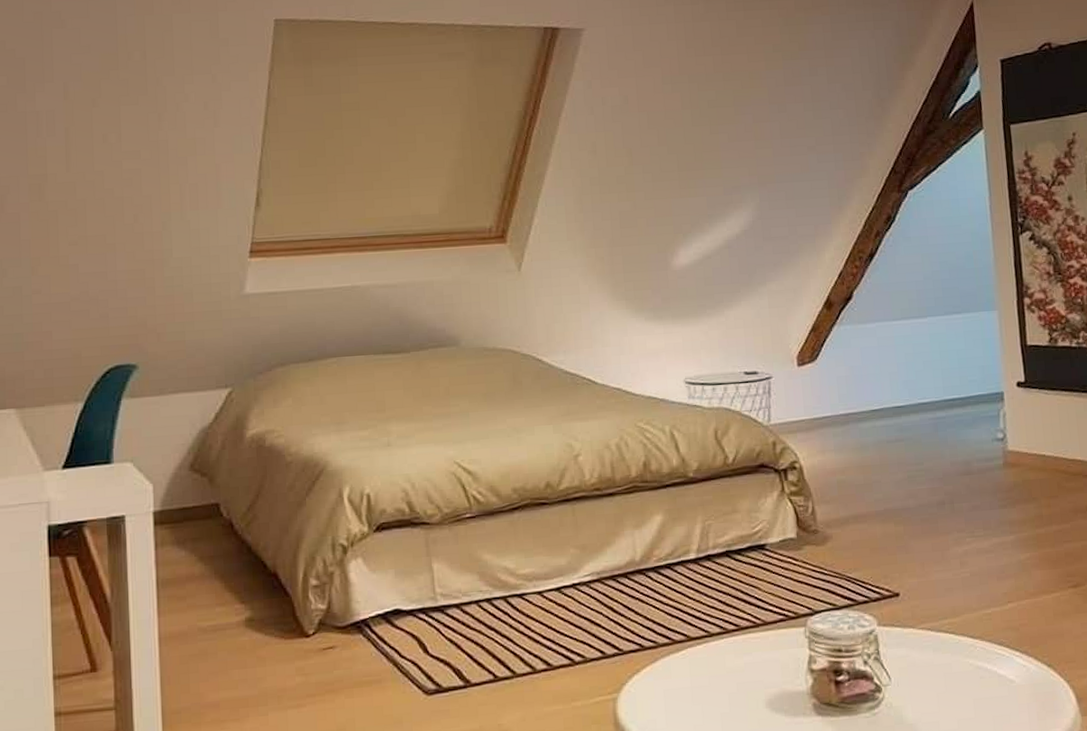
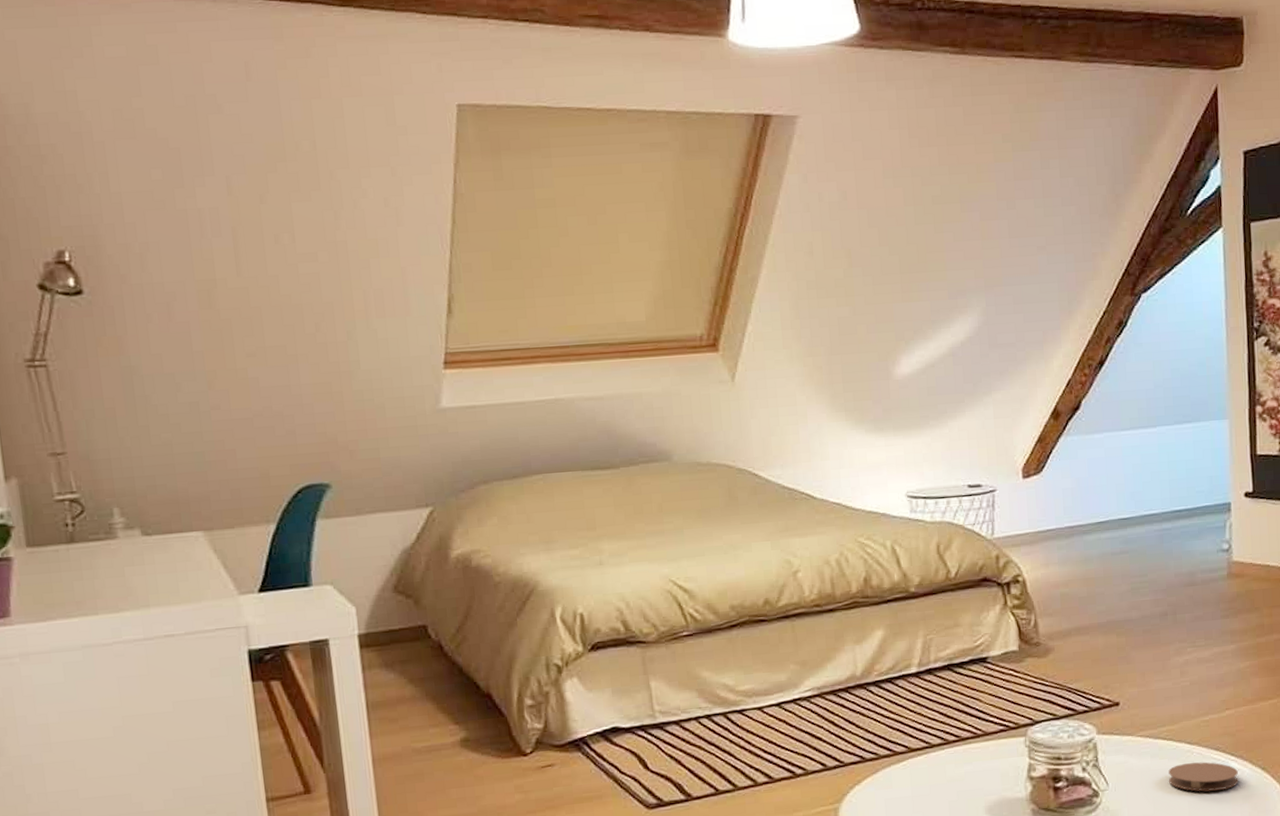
coaster: none [952,657,1025,689] -> present [1168,762,1239,792]

